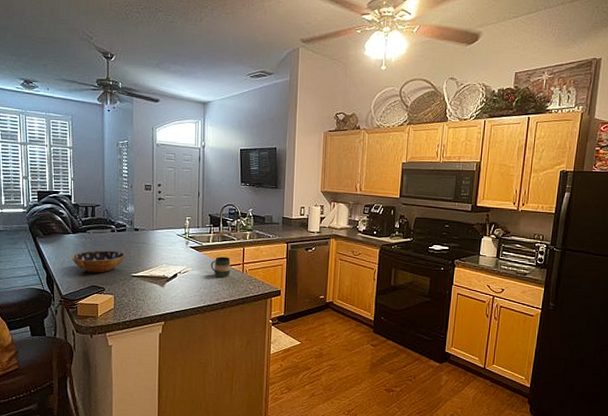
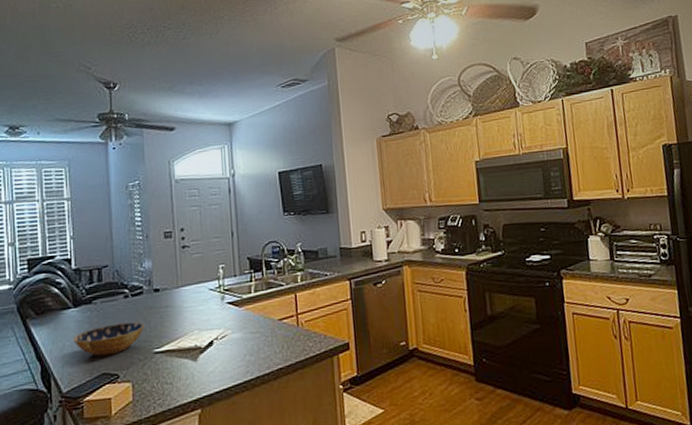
mug: present [210,256,231,278] -> none [255,309,282,338]

